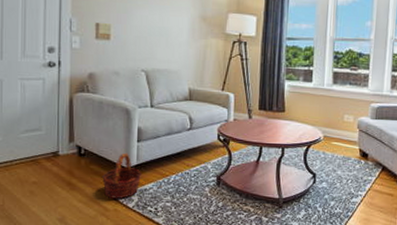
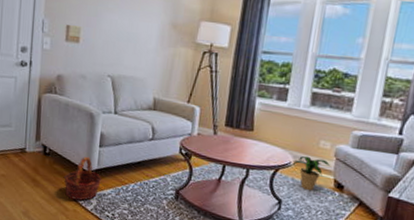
potted plant: none [322,130,354,161] -> present [292,156,330,190]

